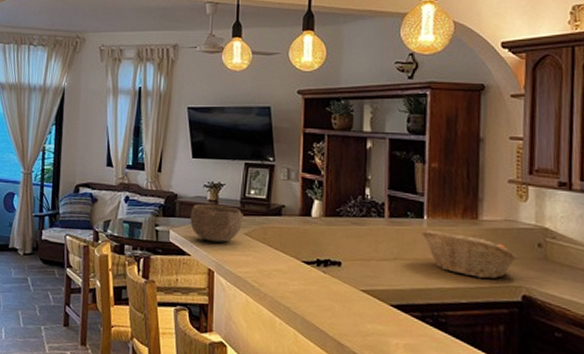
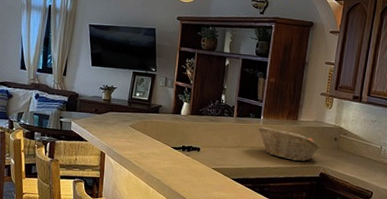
bowl: present [190,204,243,242] -> none [88,102,130,132]

